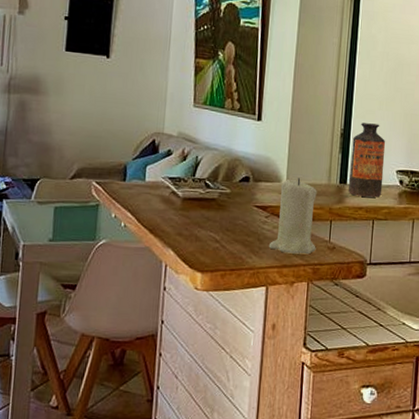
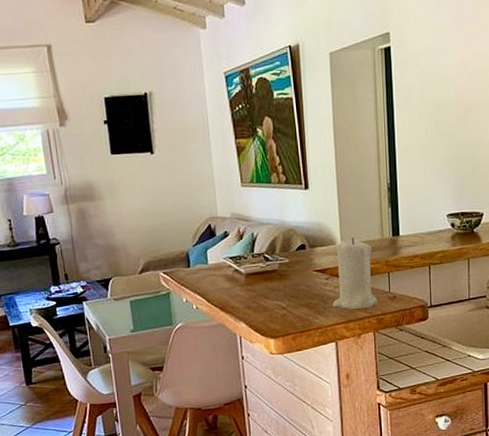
bottle: present [347,123,386,198] -> none [400,172,435,246]

